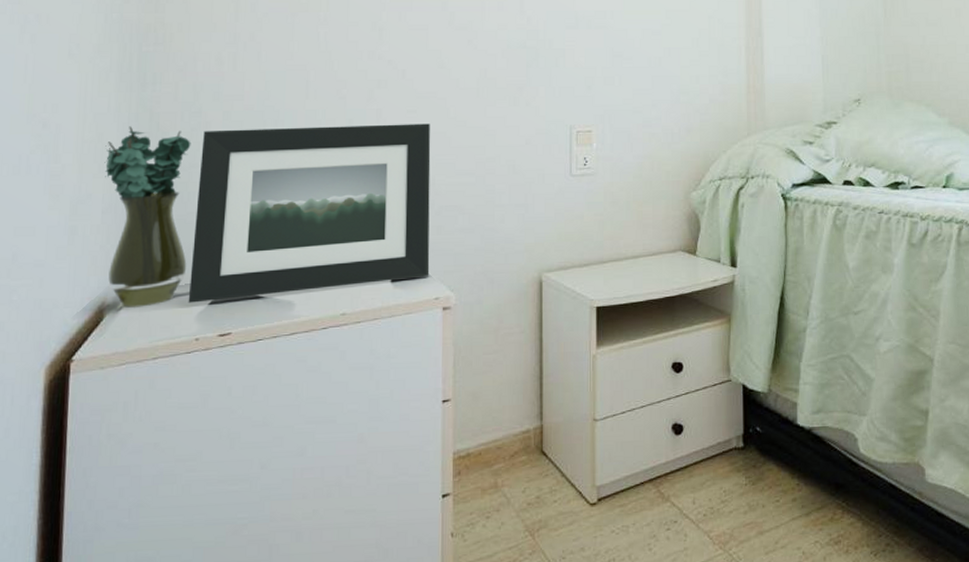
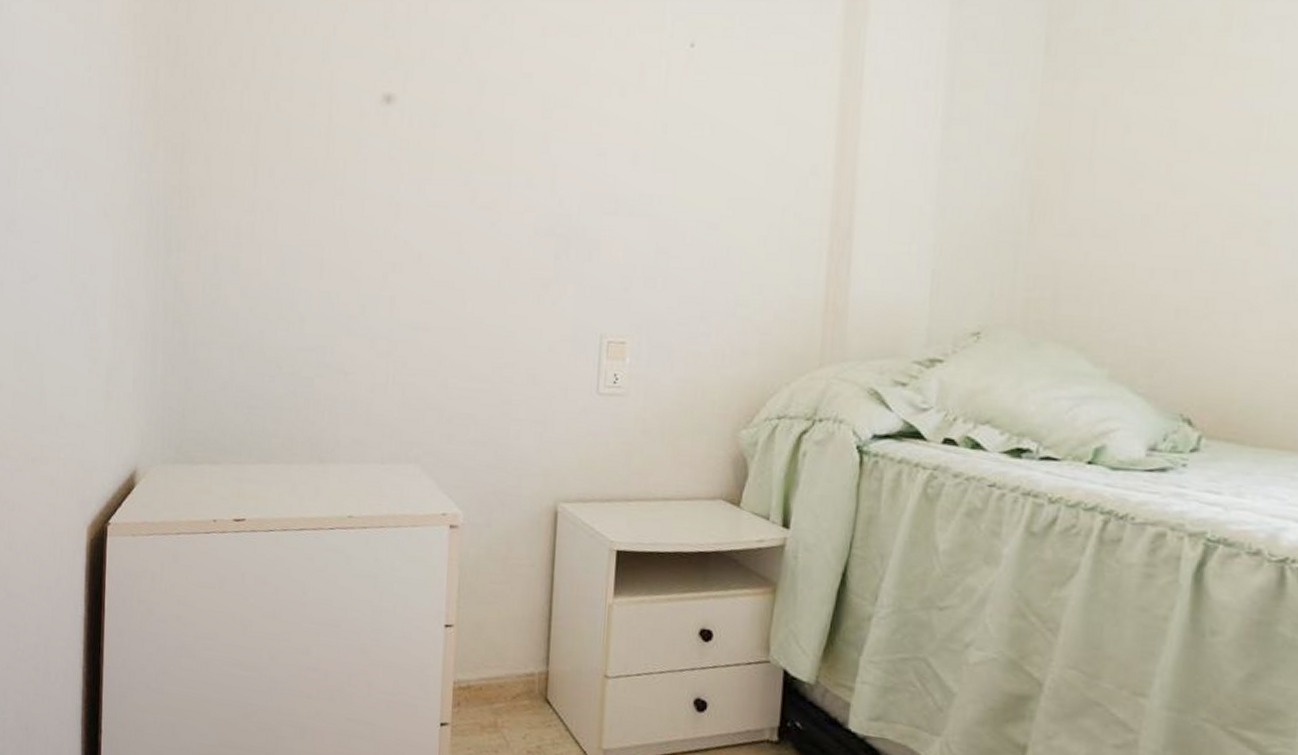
vase: present [104,126,191,308] -> none [135,294,211,481]
picture frame: present [188,123,431,303] -> none [207,305,446,489]

